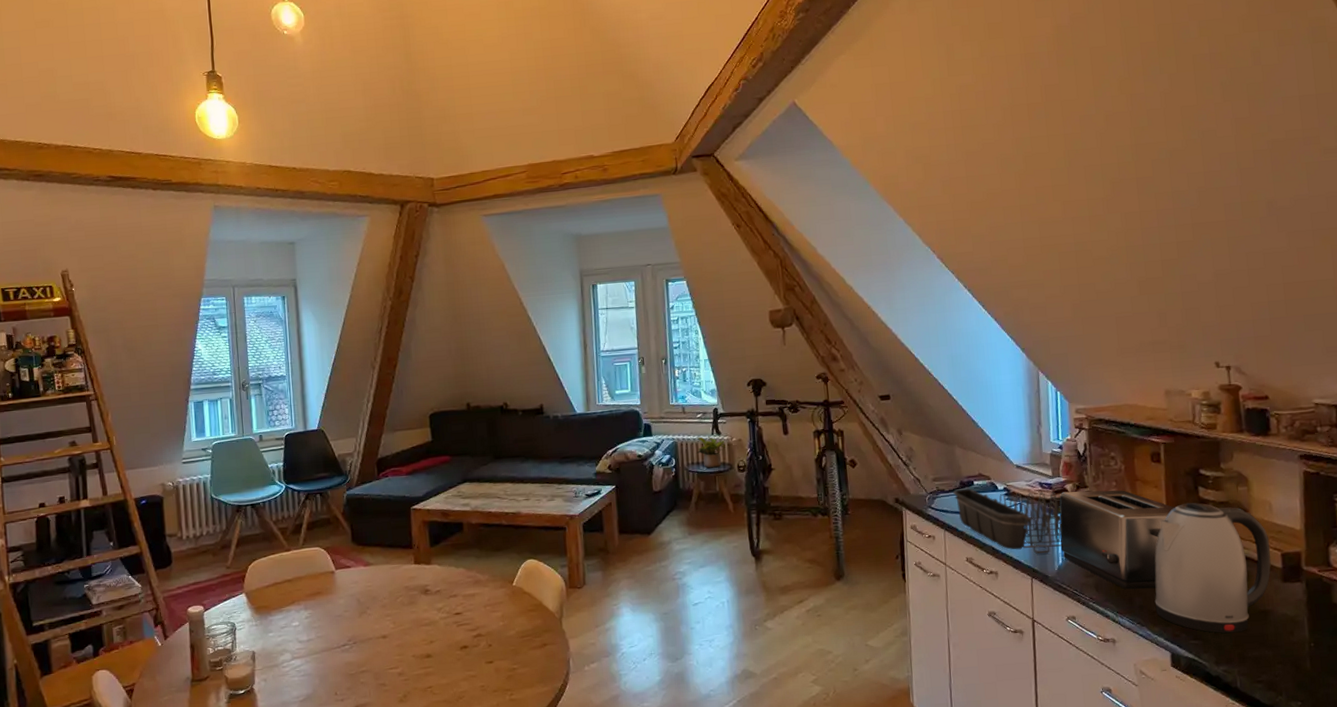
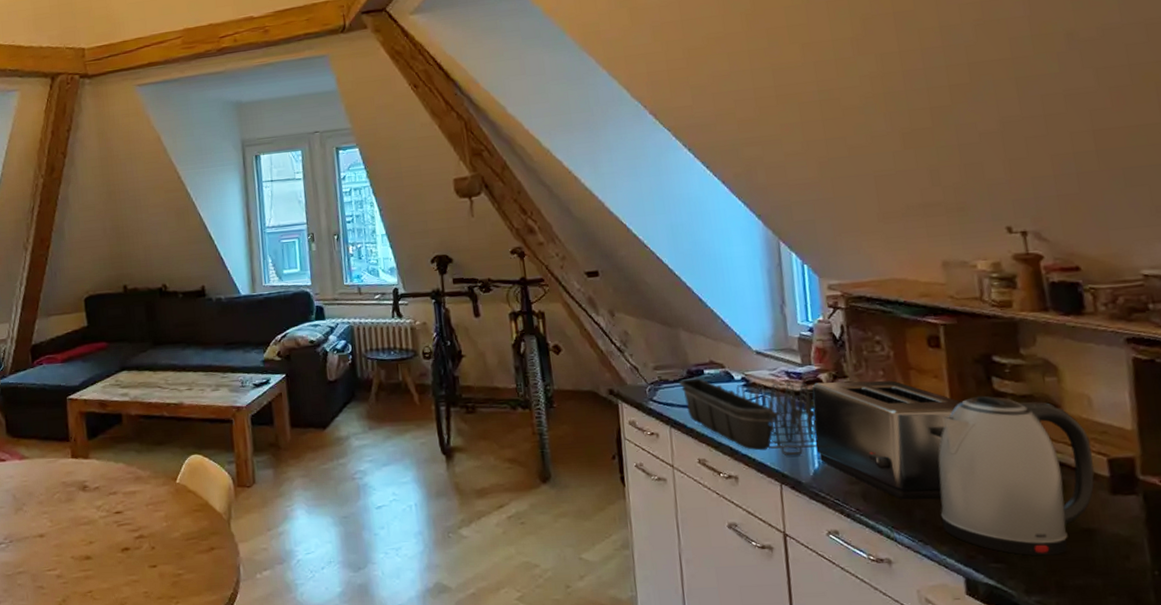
potted plant: present [696,436,726,470] -> none [375,319,408,357]

